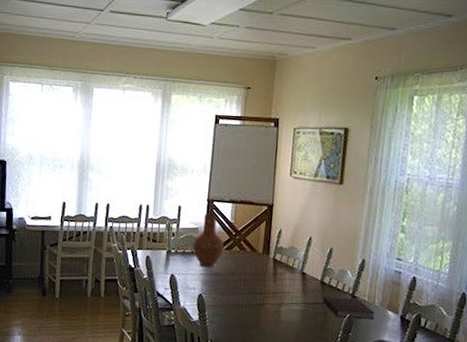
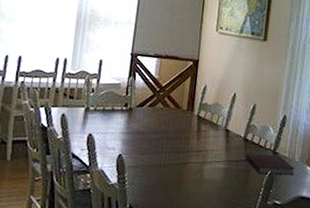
vase: present [192,213,224,267] -> none [113,68,148,126]

